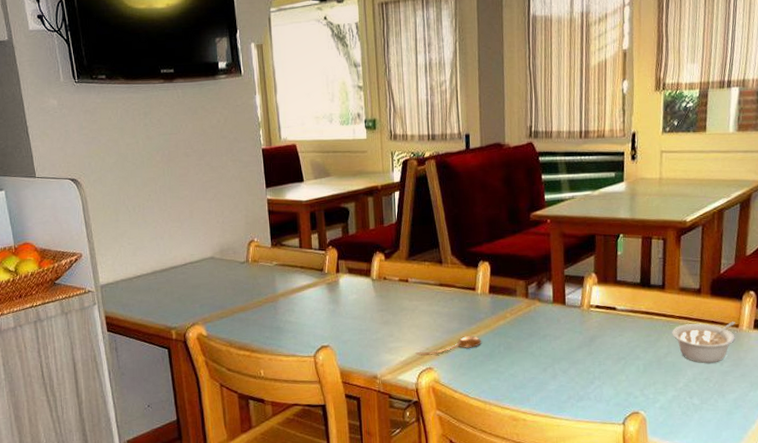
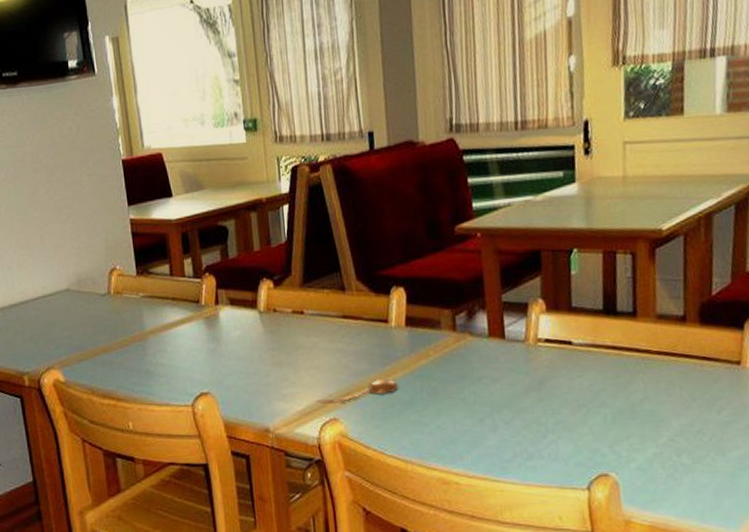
legume: present [672,322,735,364] -> none [649,358,737,412]

